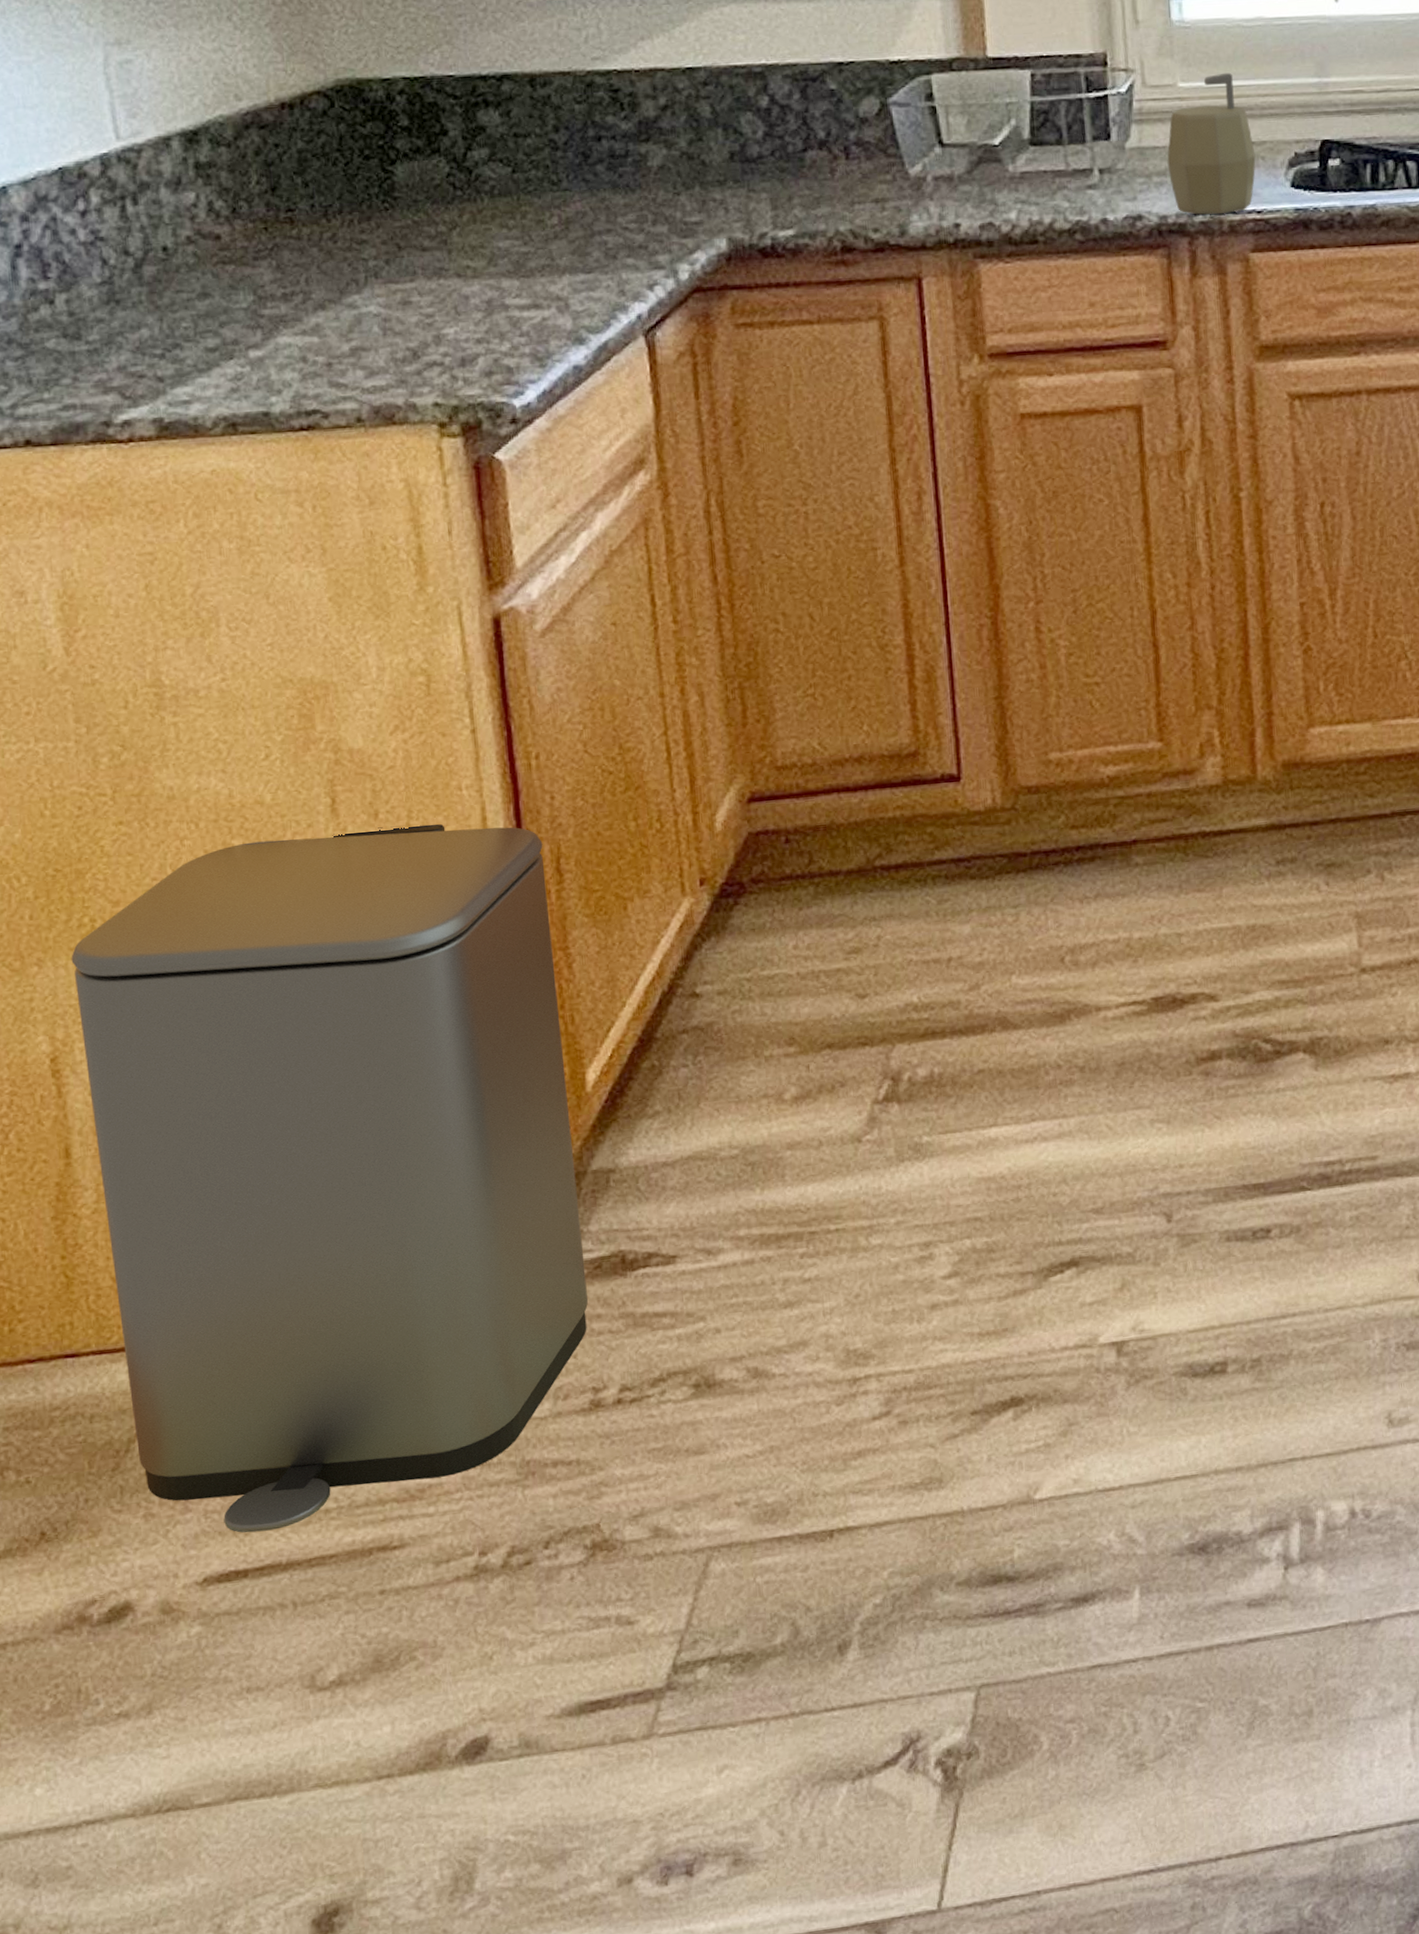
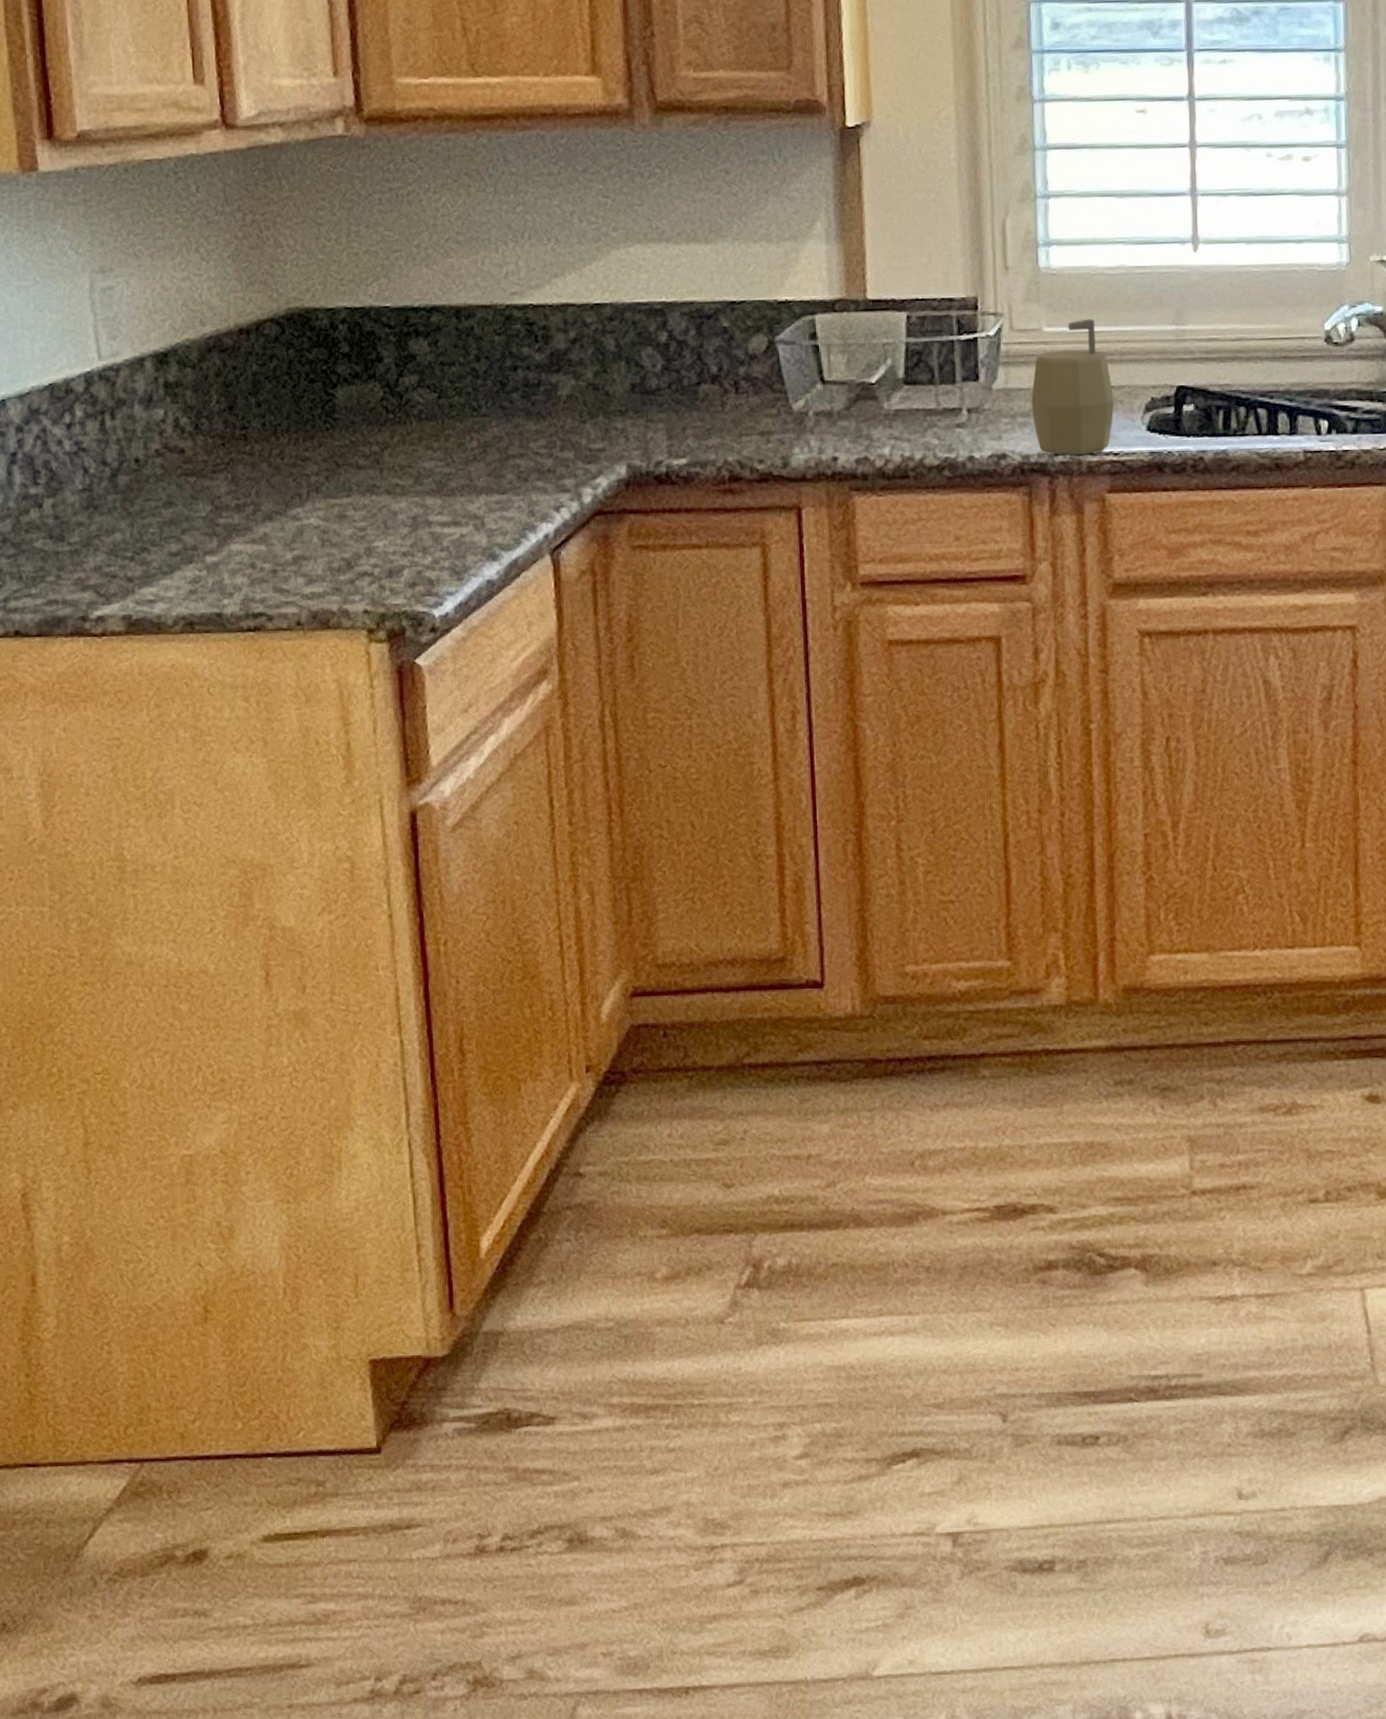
pedal bin: present [71,823,588,1533] -> none [41,1000,476,1641]

